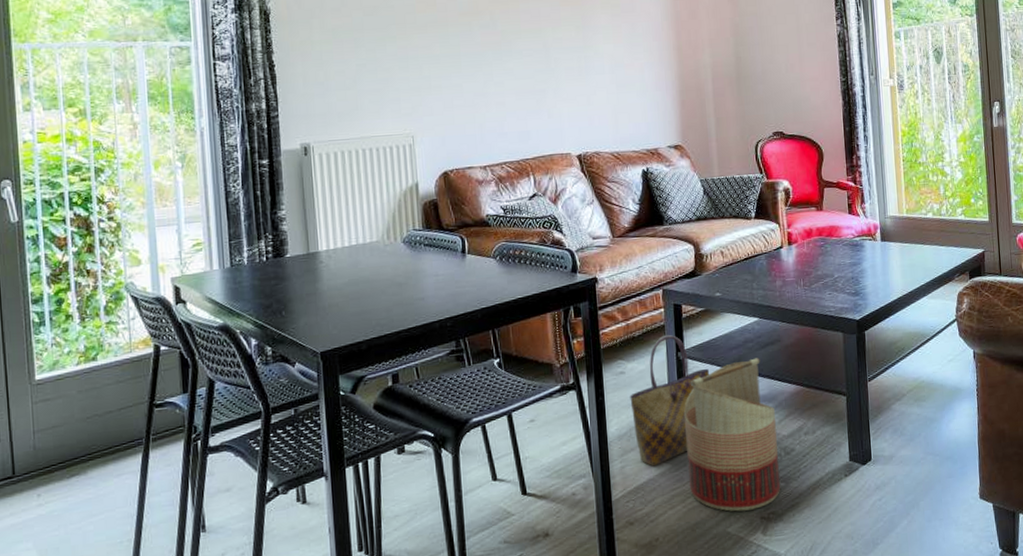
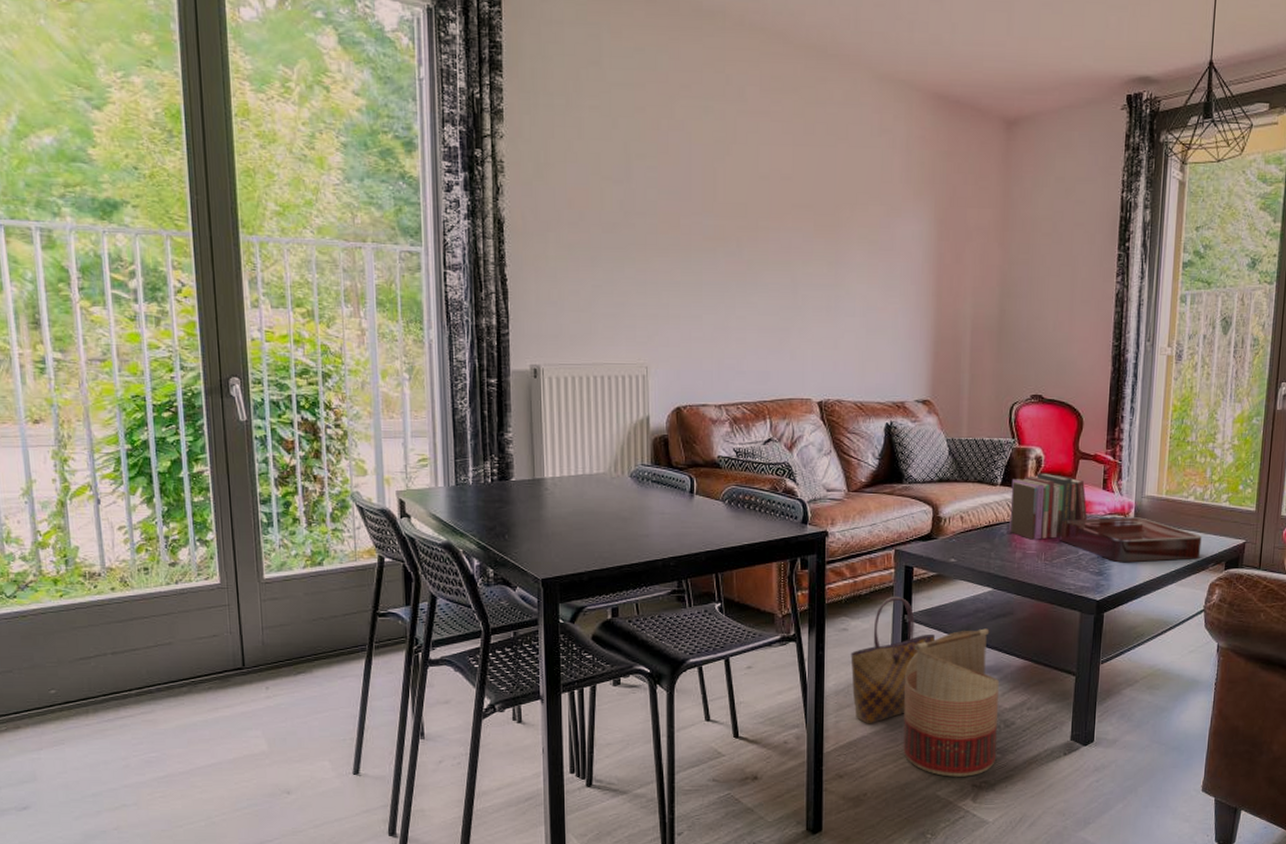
books: none [764,203,838,268] -> present [1009,473,1087,540]
decorative tray: none [814,237,946,282] -> present [1060,517,1202,563]

